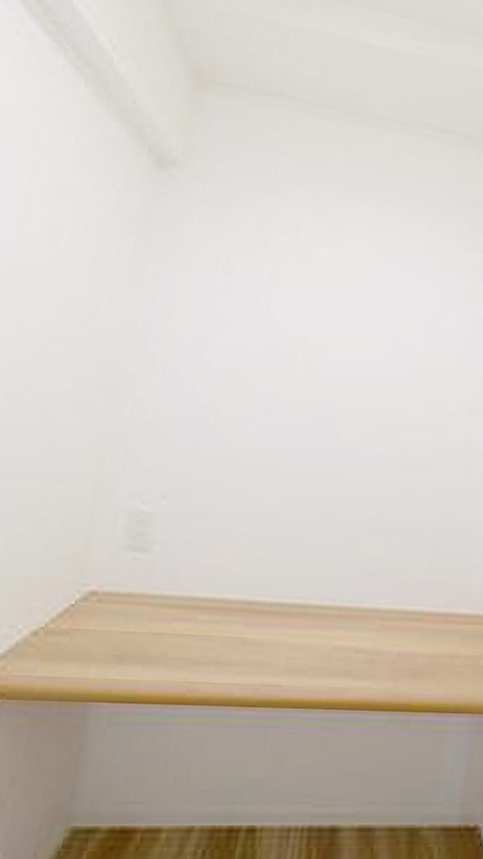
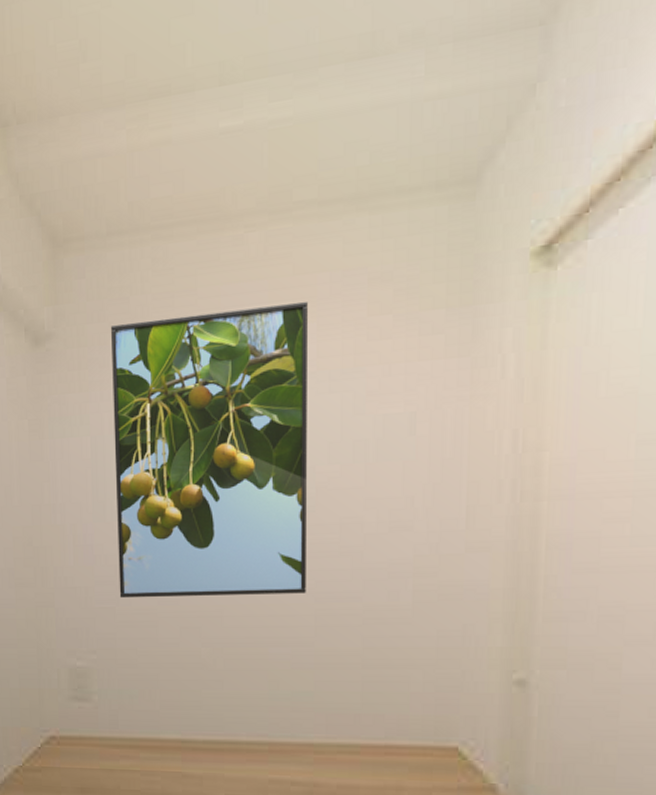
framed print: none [204,173,424,461] -> present [111,301,308,599]

